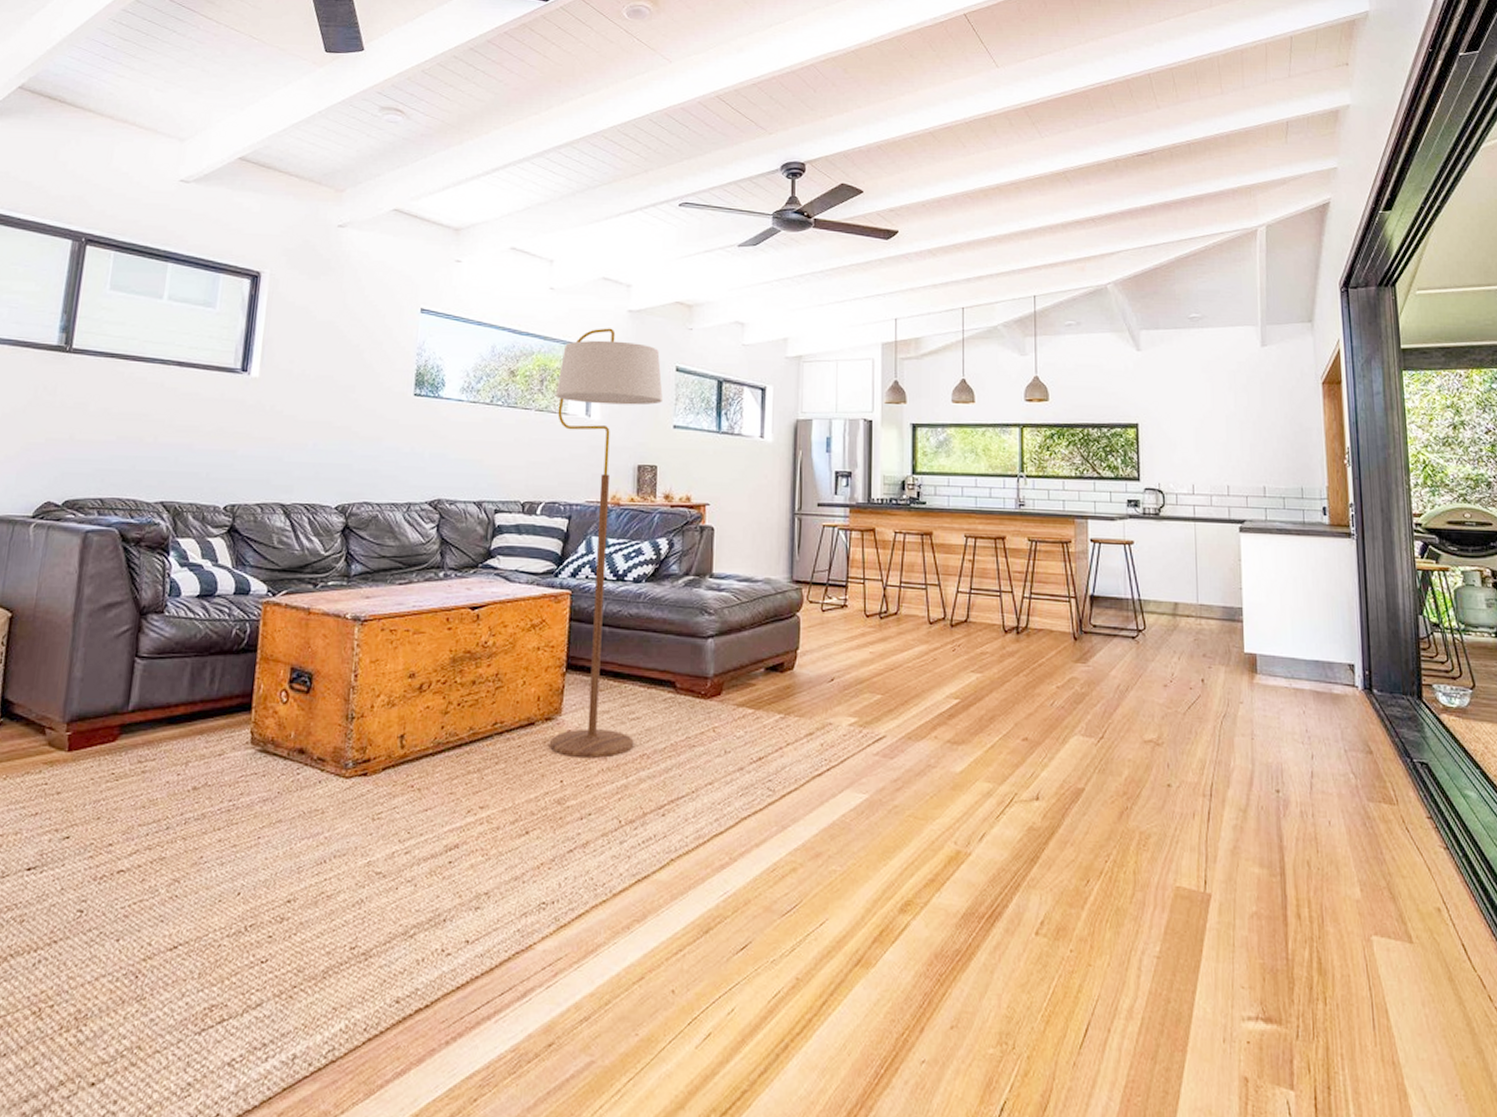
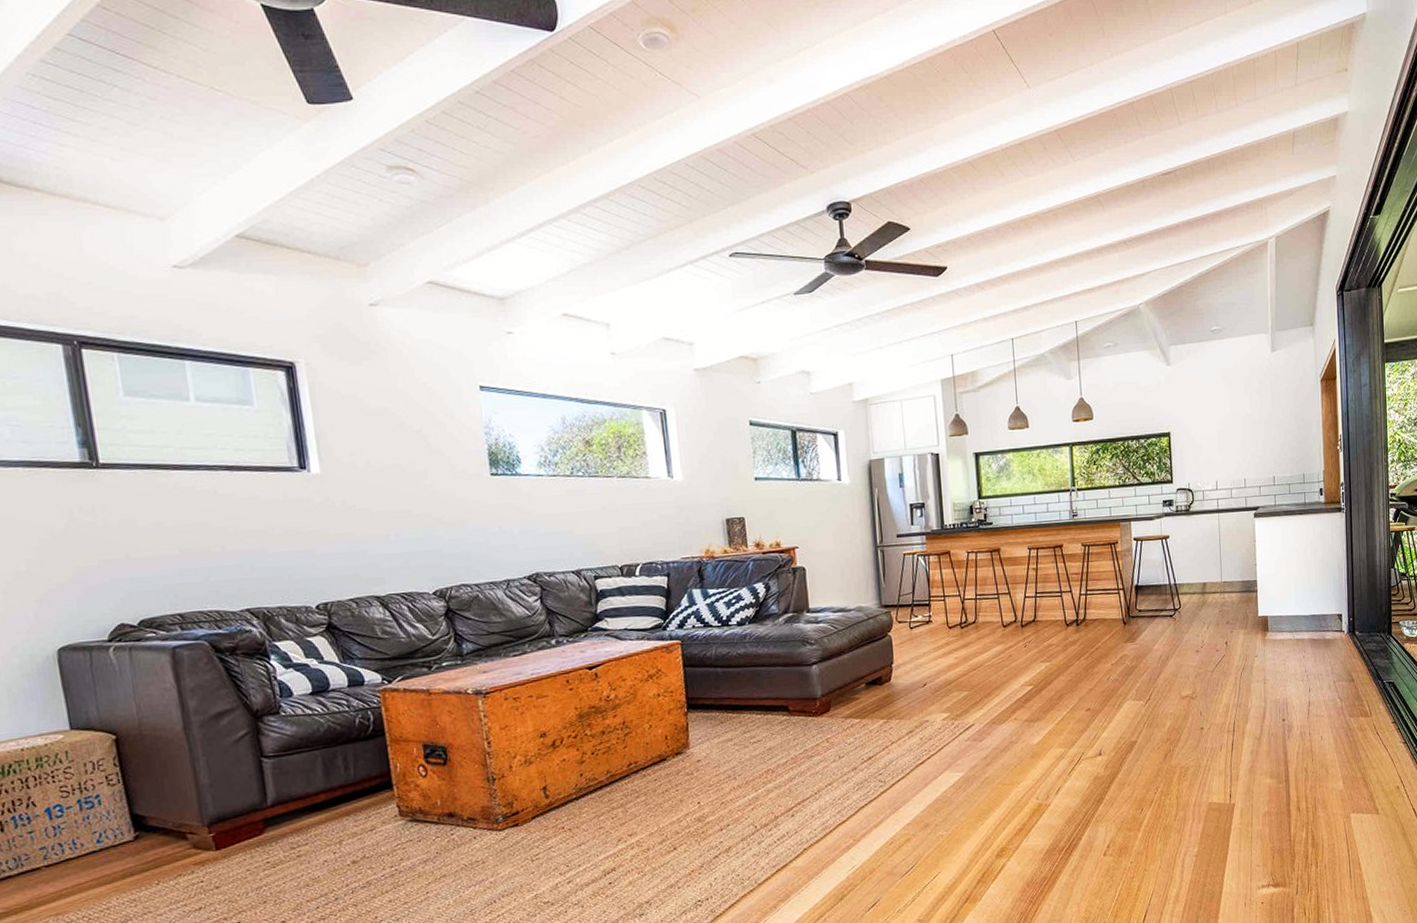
floor lamp: present [549,328,663,758] -> none [634,388,759,782]

